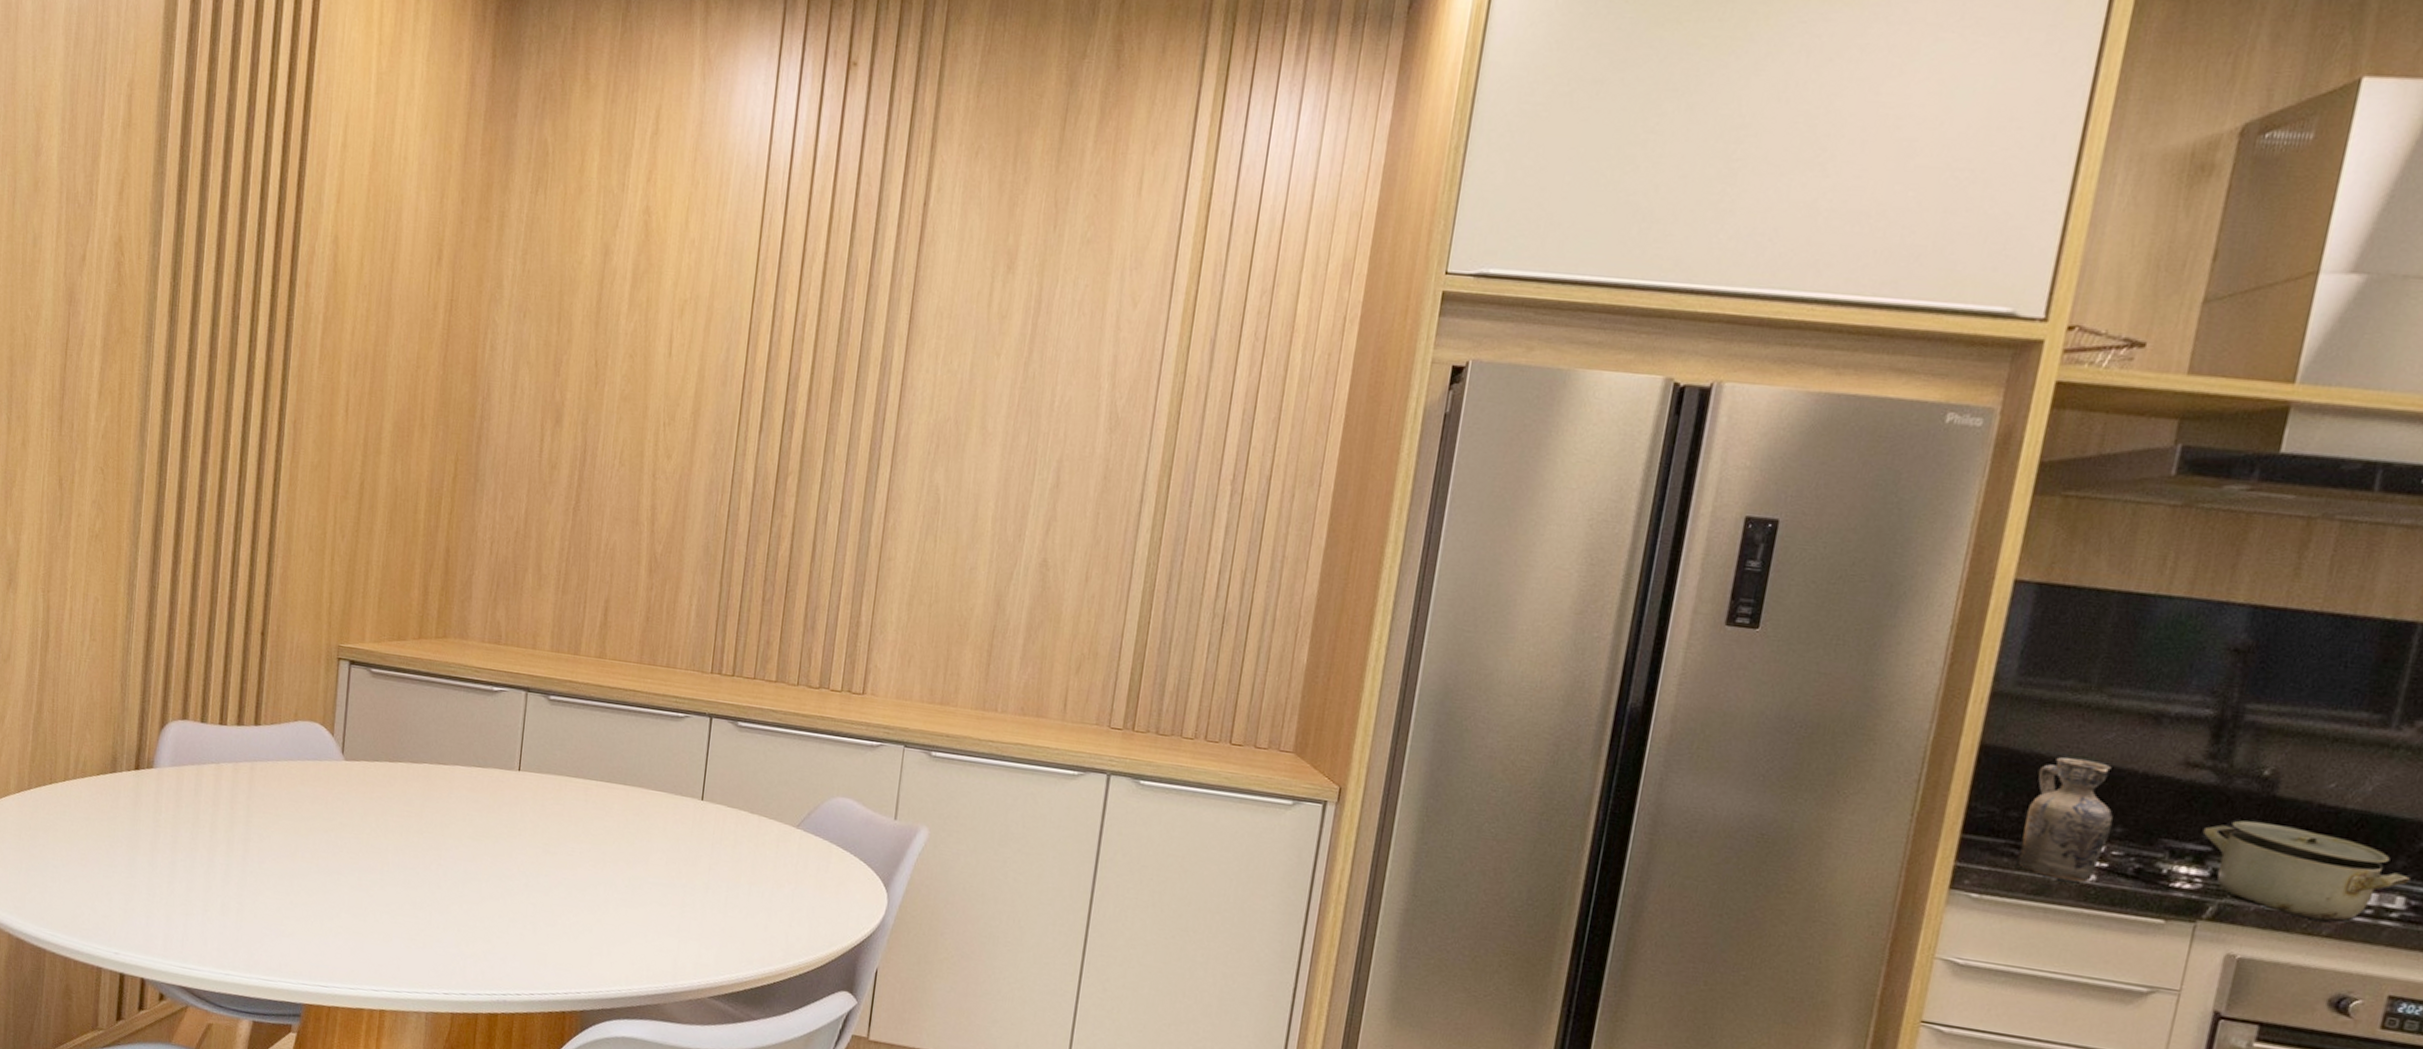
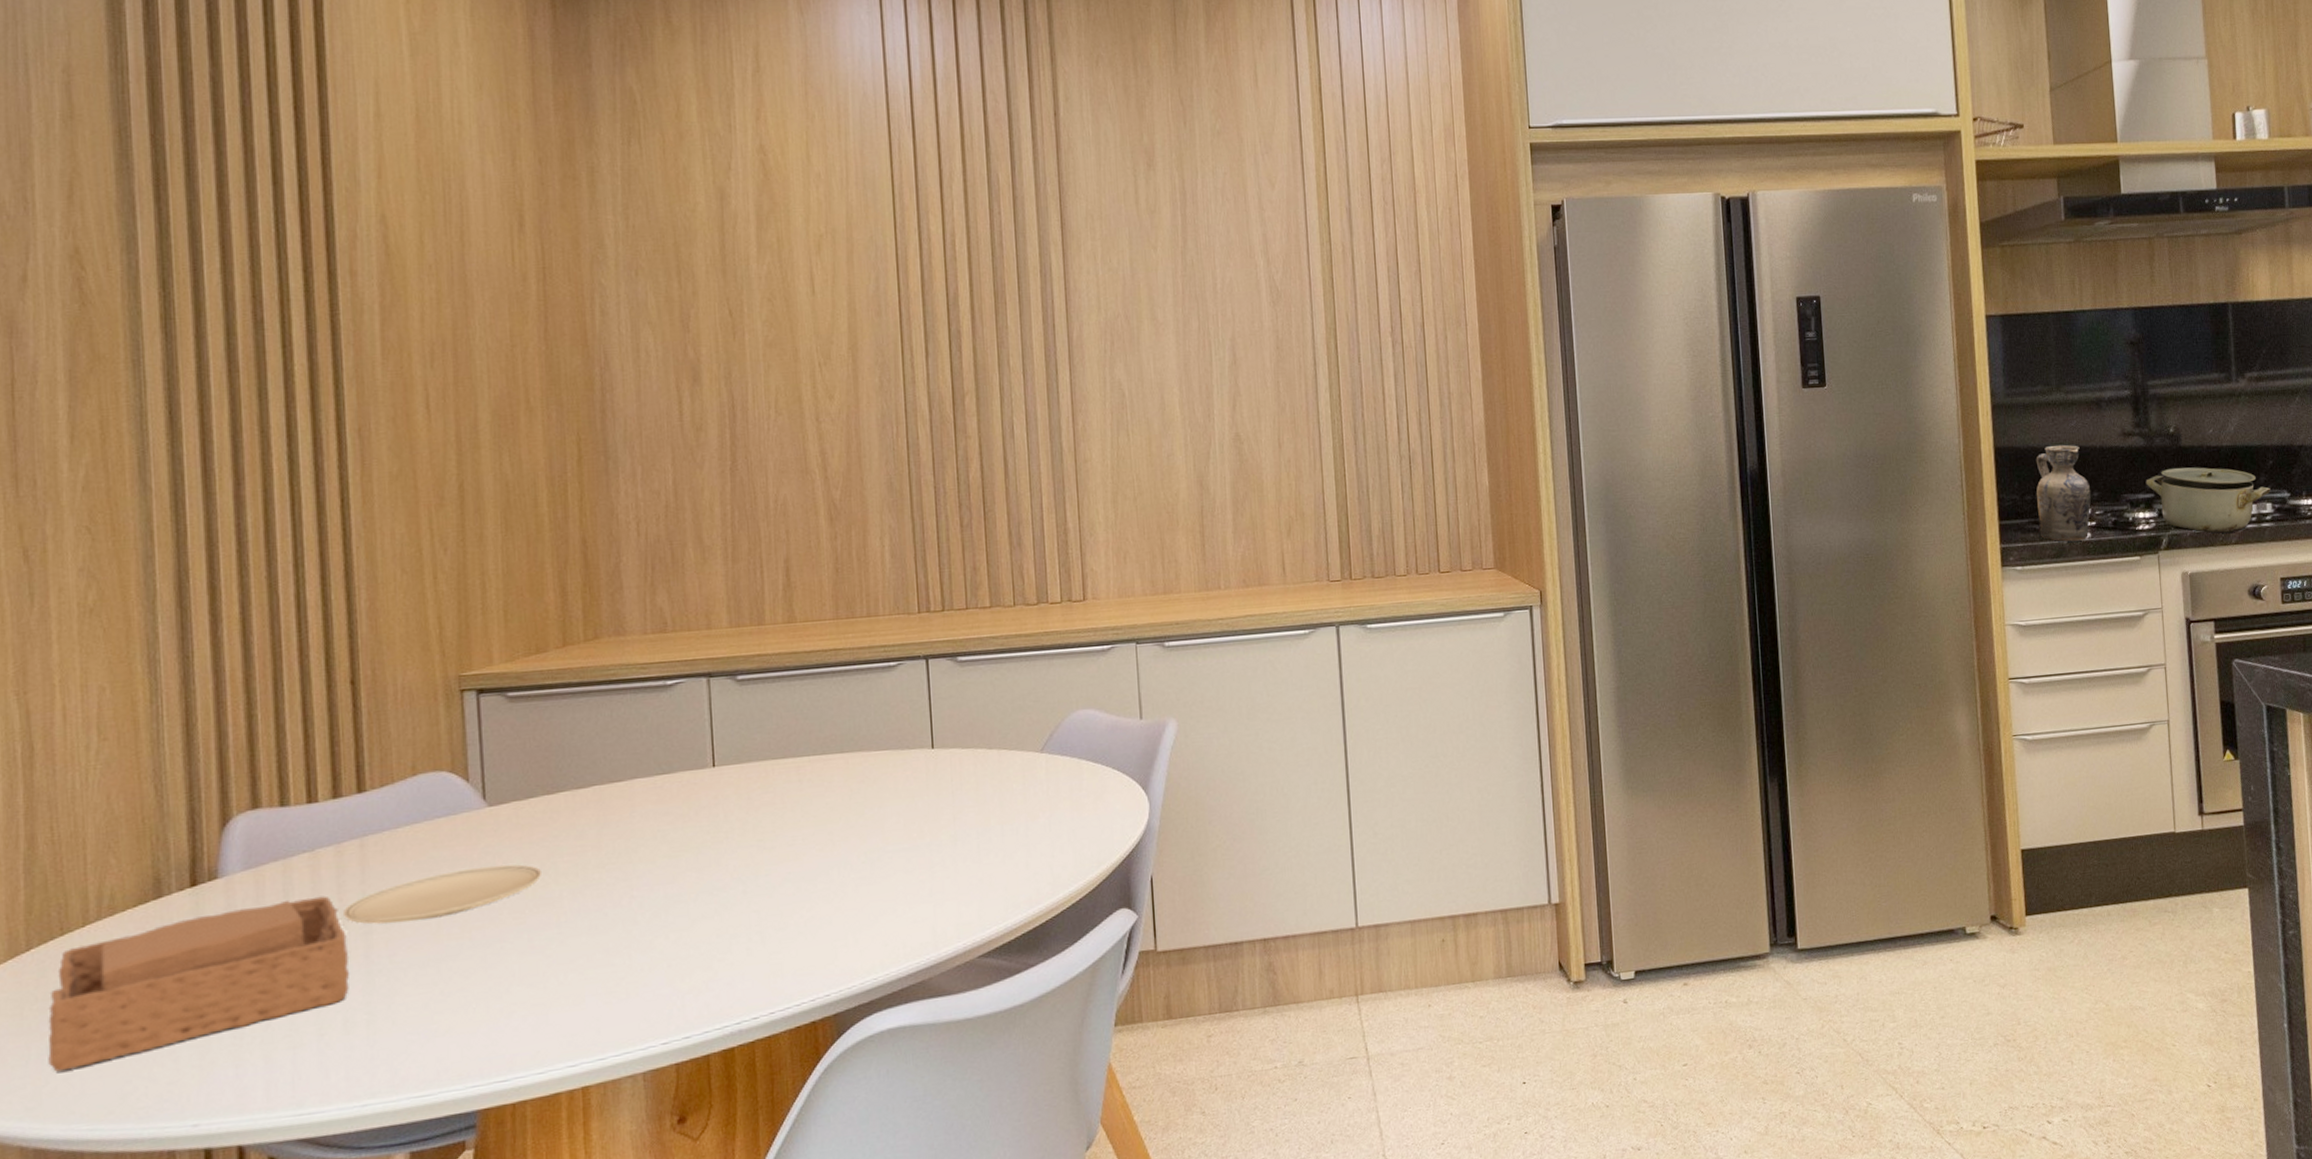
napkin holder: none [32,794,233,890] -> present [48,896,350,1072]
plate: none [231,805,375,842] -> present [342,864,541,925]

